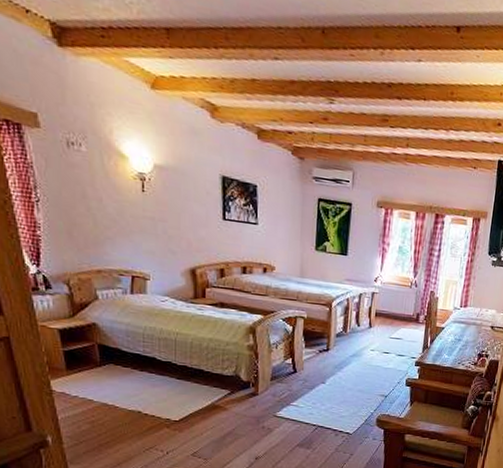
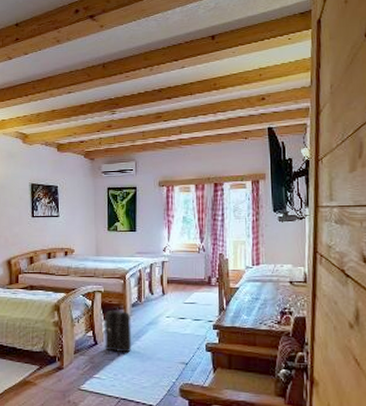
backpack: none [304,335,334,386] -> present [103,307,131,357]

